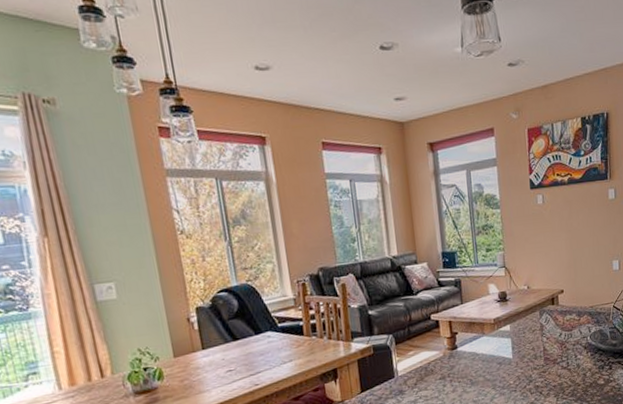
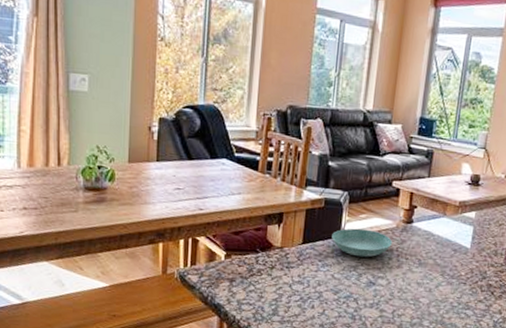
saucer: none [387,363,444,392] -> present [332,228,393,258]

